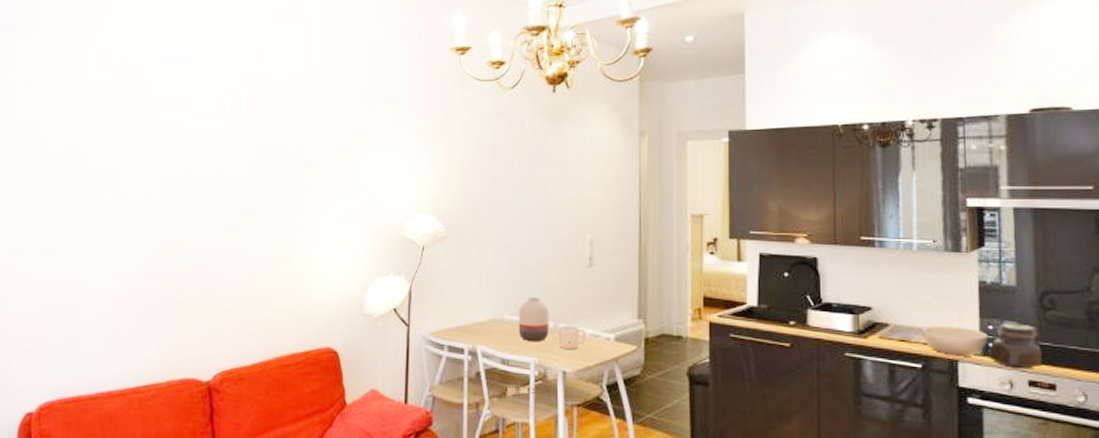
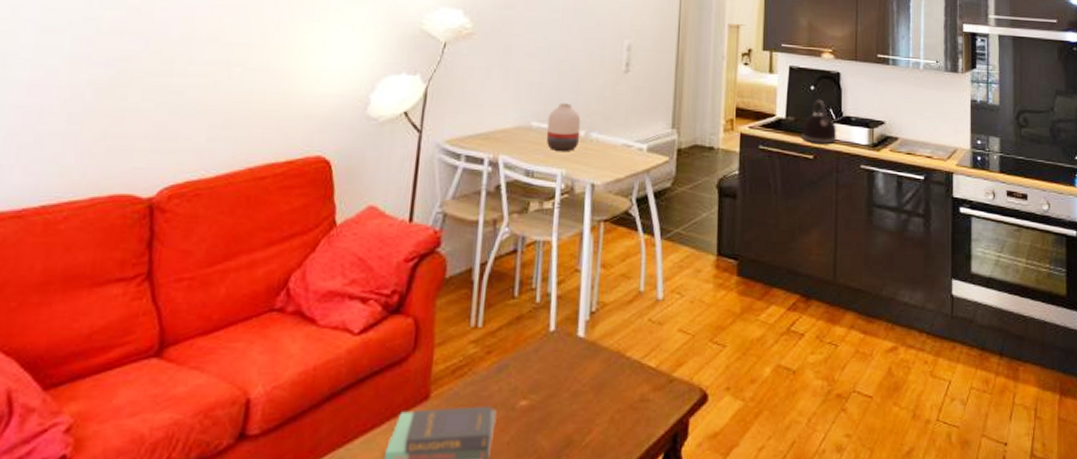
mug: present [558,325,587,350] -> none [589,134,619,161]
kettle: none [775,287,815,334] -> present [801,100,836,146]
bowl: present [922,326,988,358] -> none [925,140,977,170]
jar: present [989,323,1044,368] -> none [977,138,1018,180]

